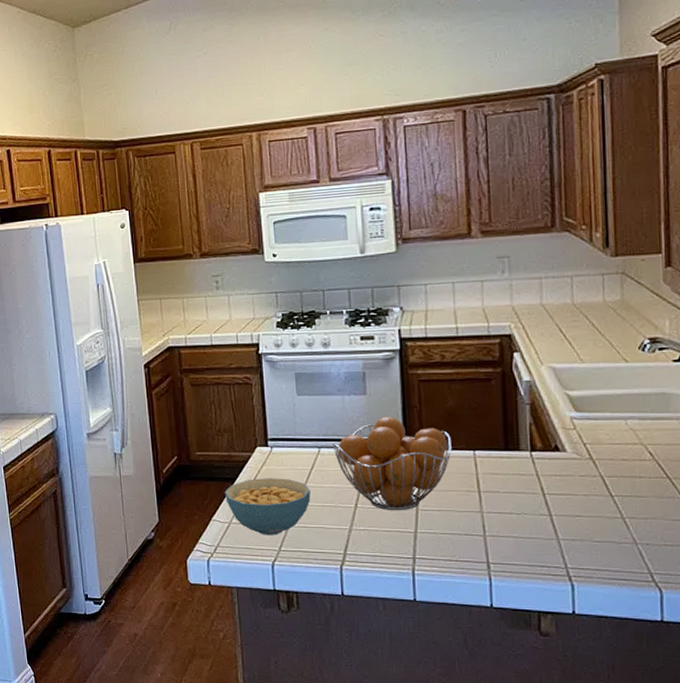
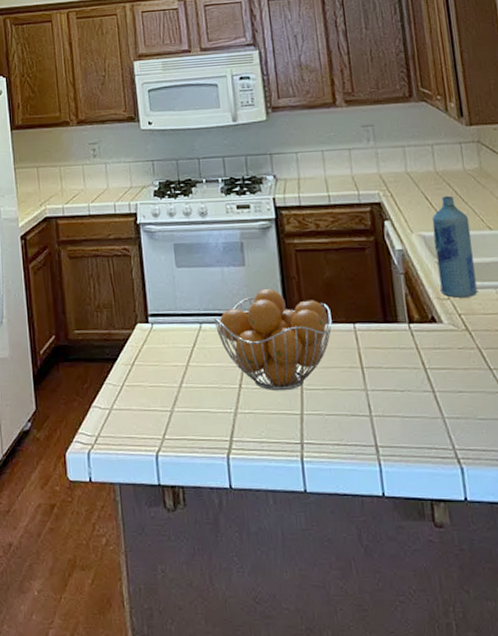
cereal bowl: present [224,477,311,535] -> none [104,356,194,422]
bottle: none [564,328,606,428] -> present [431,195,478,298]

